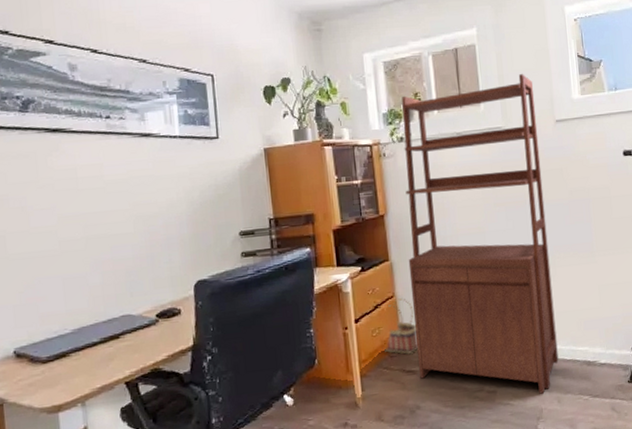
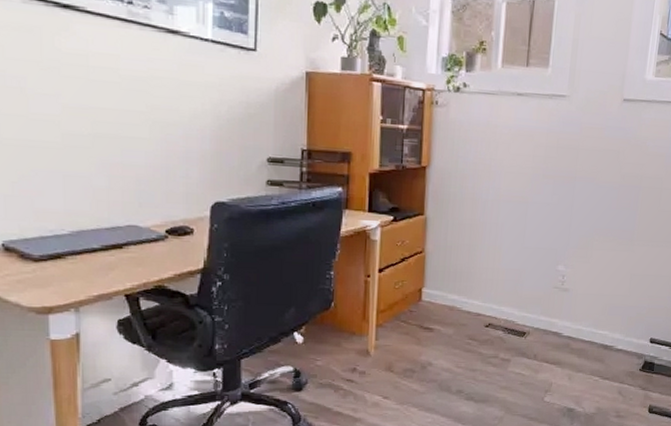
basket: present [382,298,419,355] -> none [402,255,442,313]
bookshelf: present [402,74,559,394] -> none [437,41,607,369]

